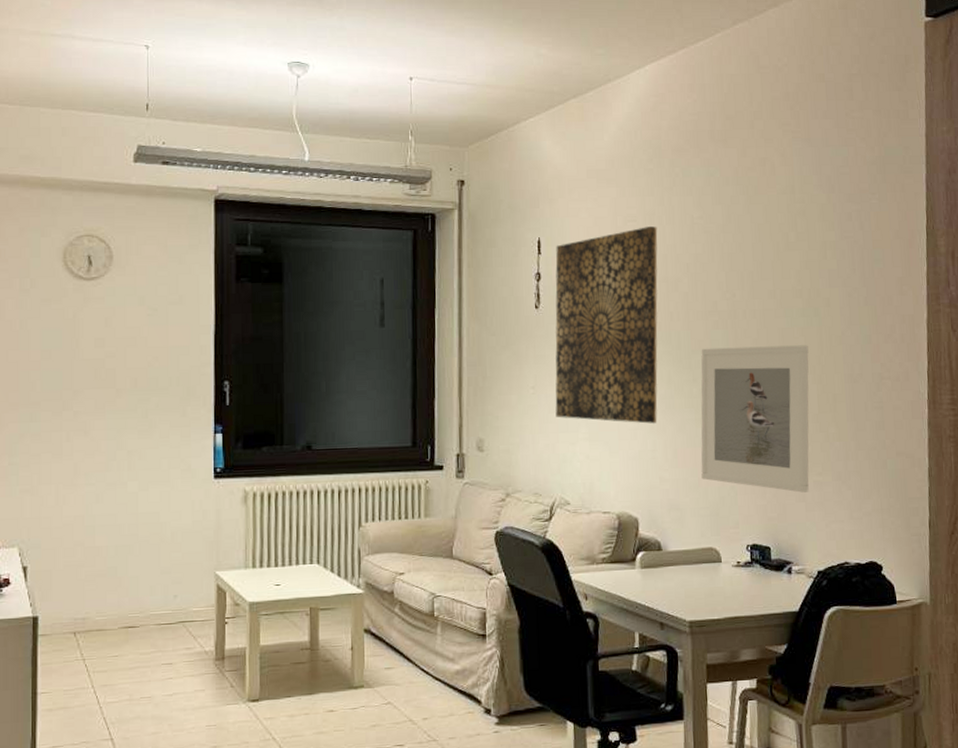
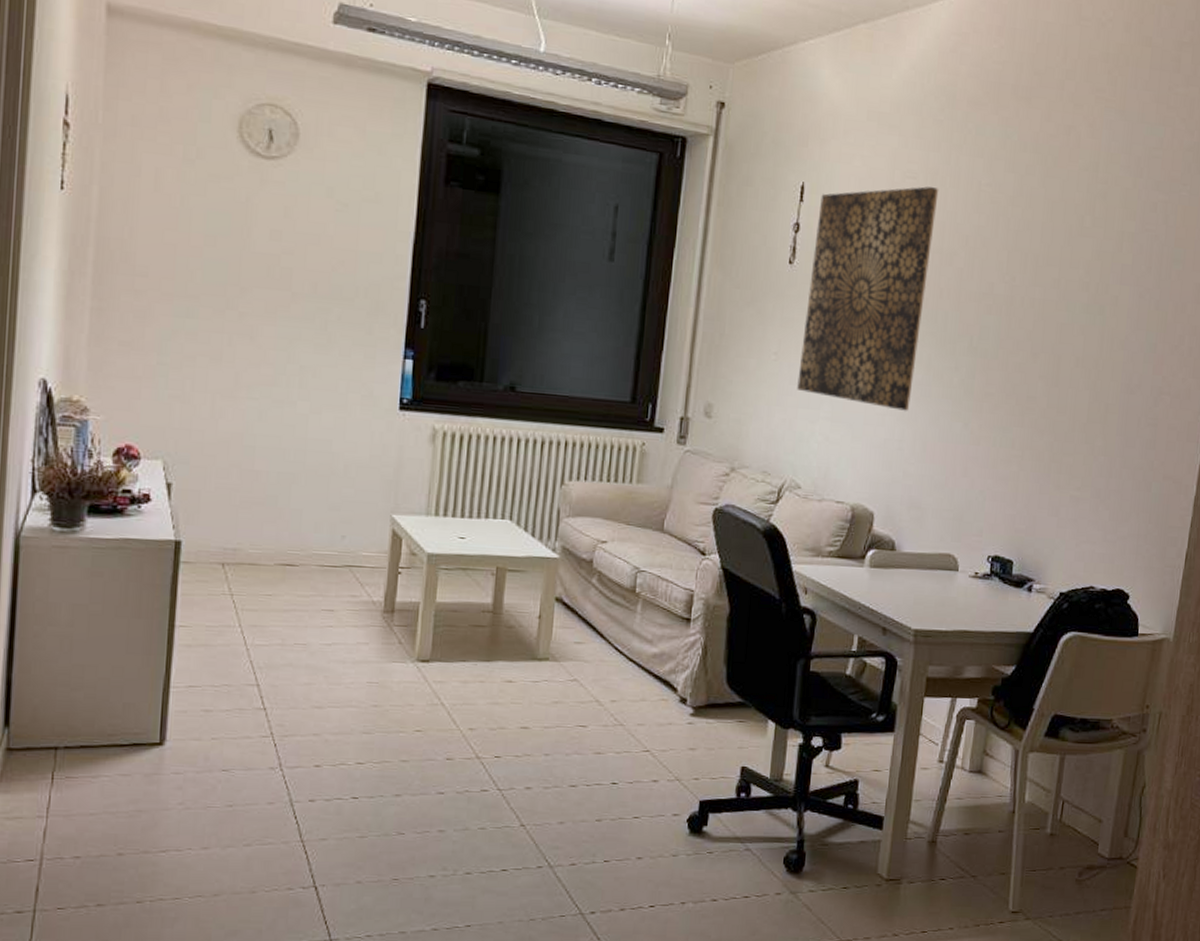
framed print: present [701,345,809,493] -> none [949,334,1087,507]

